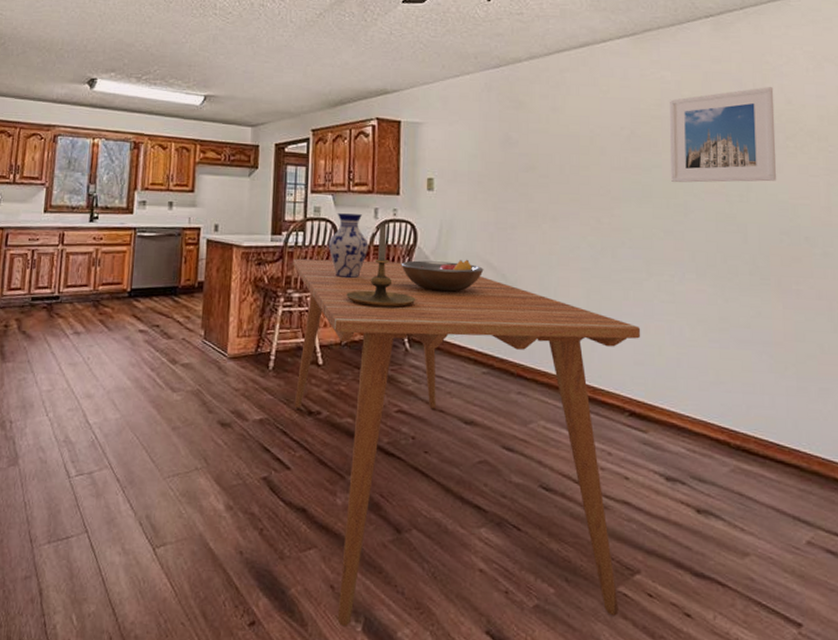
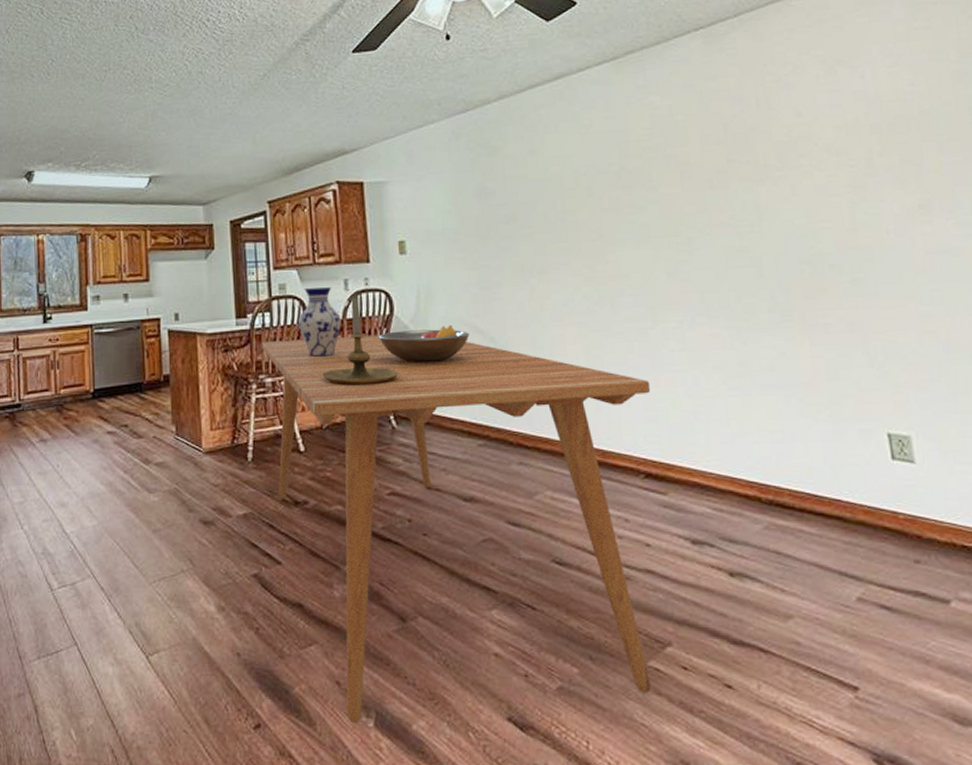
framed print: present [670,87,777,183] -> none [661,100,792,219]

